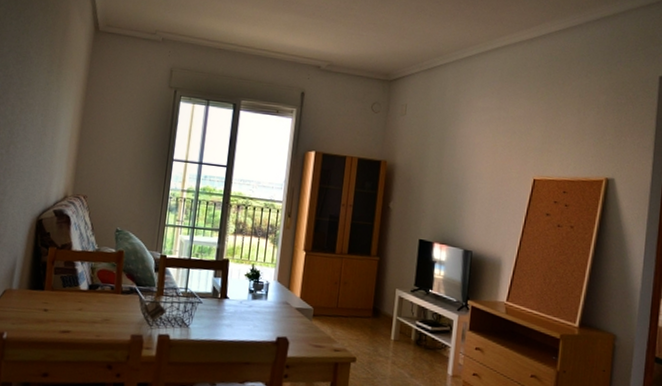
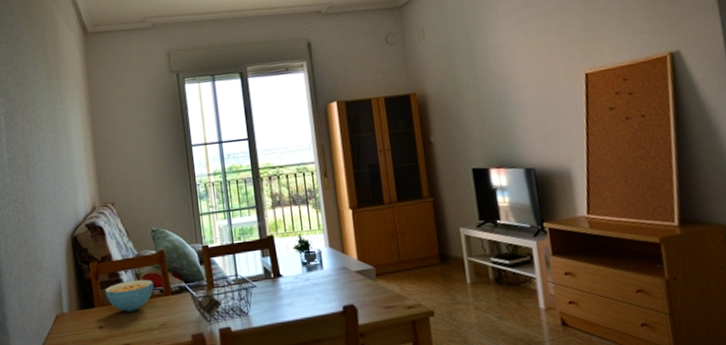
cereal bowl: none [57,272,106,302] -> present [105,279,154,312]

